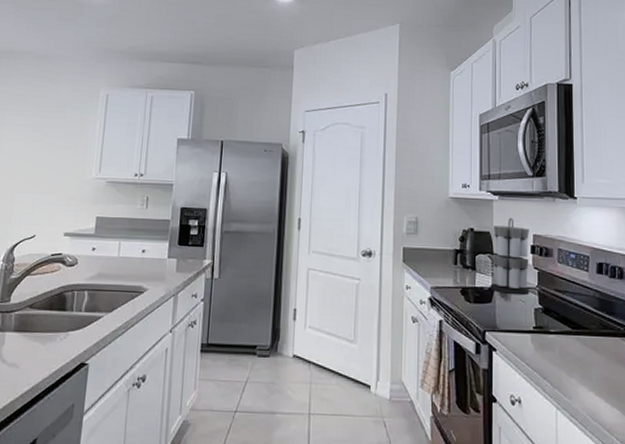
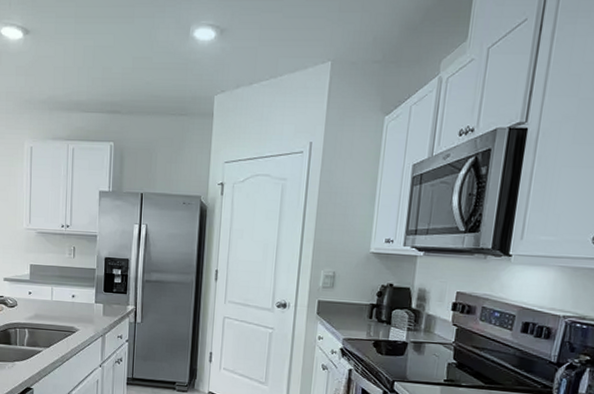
spice rack: present [490,217,530,296] -> none [403,274,454,351]

